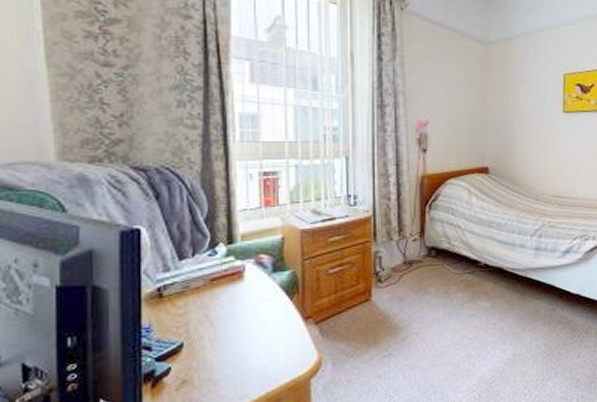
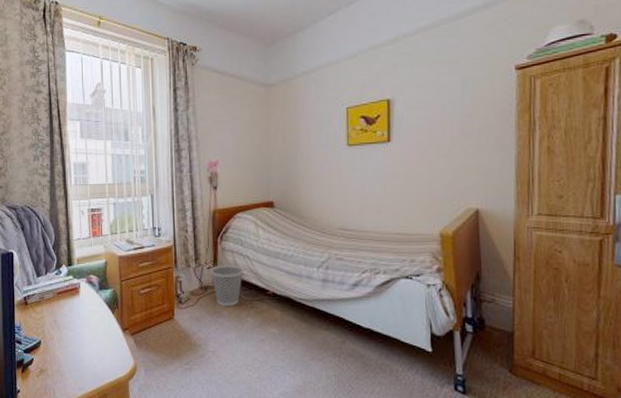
wastebasket: none [416,236,455,282] -> present [210,265,244,306]

